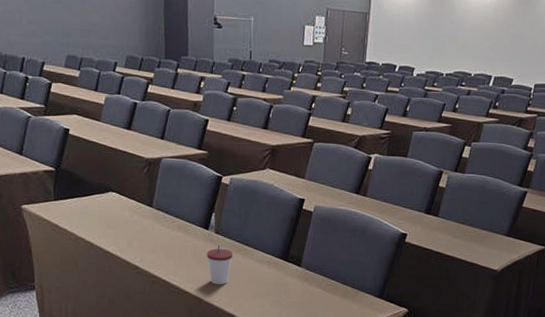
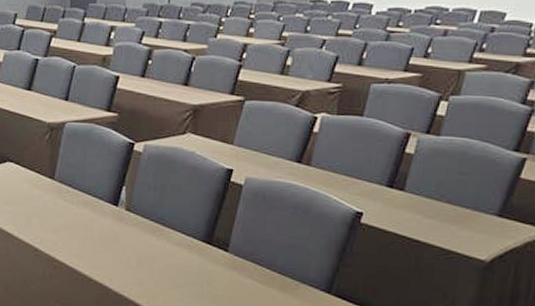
cup: present [206,245,234,285] -> none [115,224,147,272]

